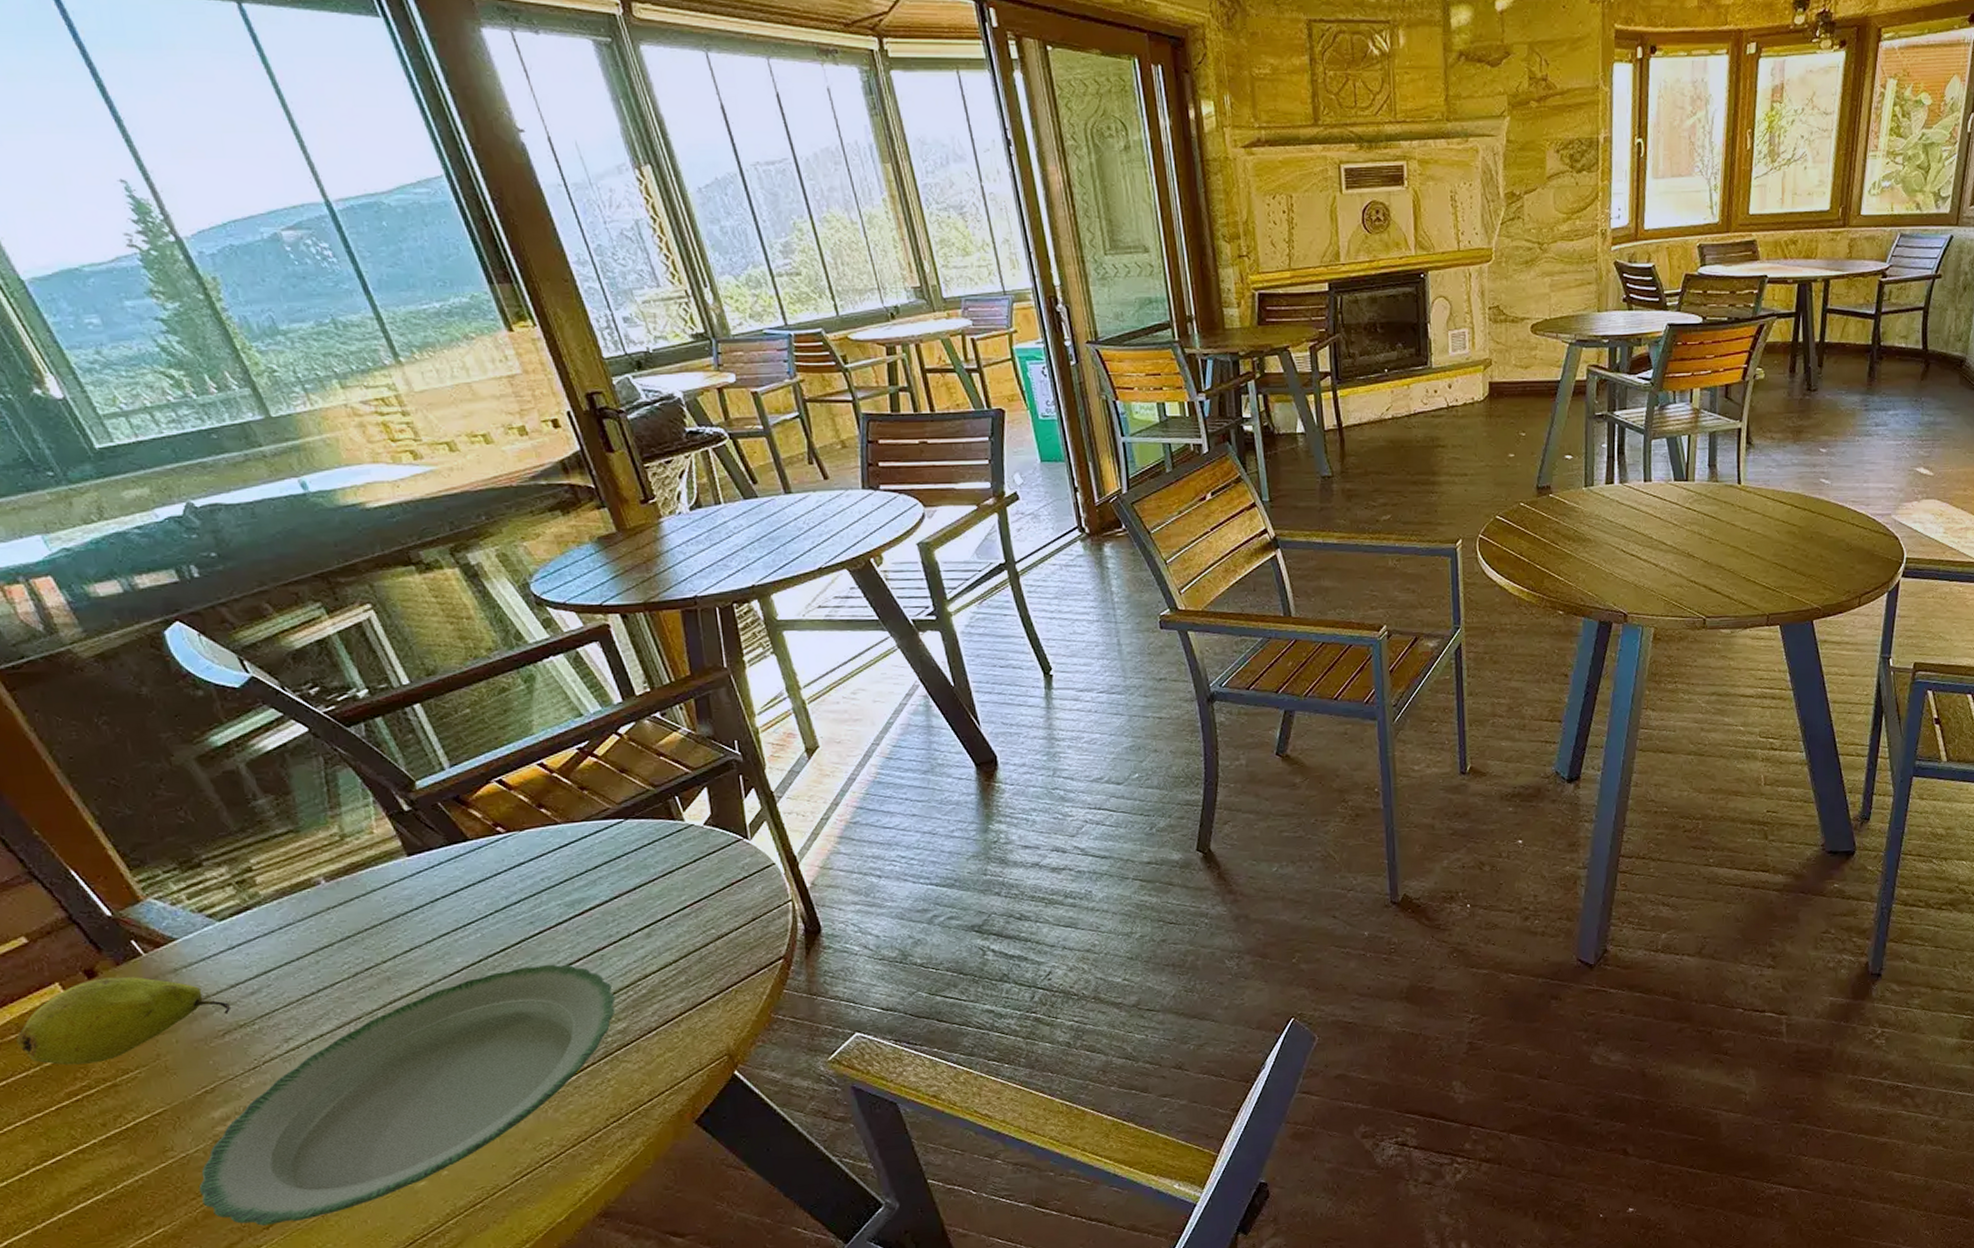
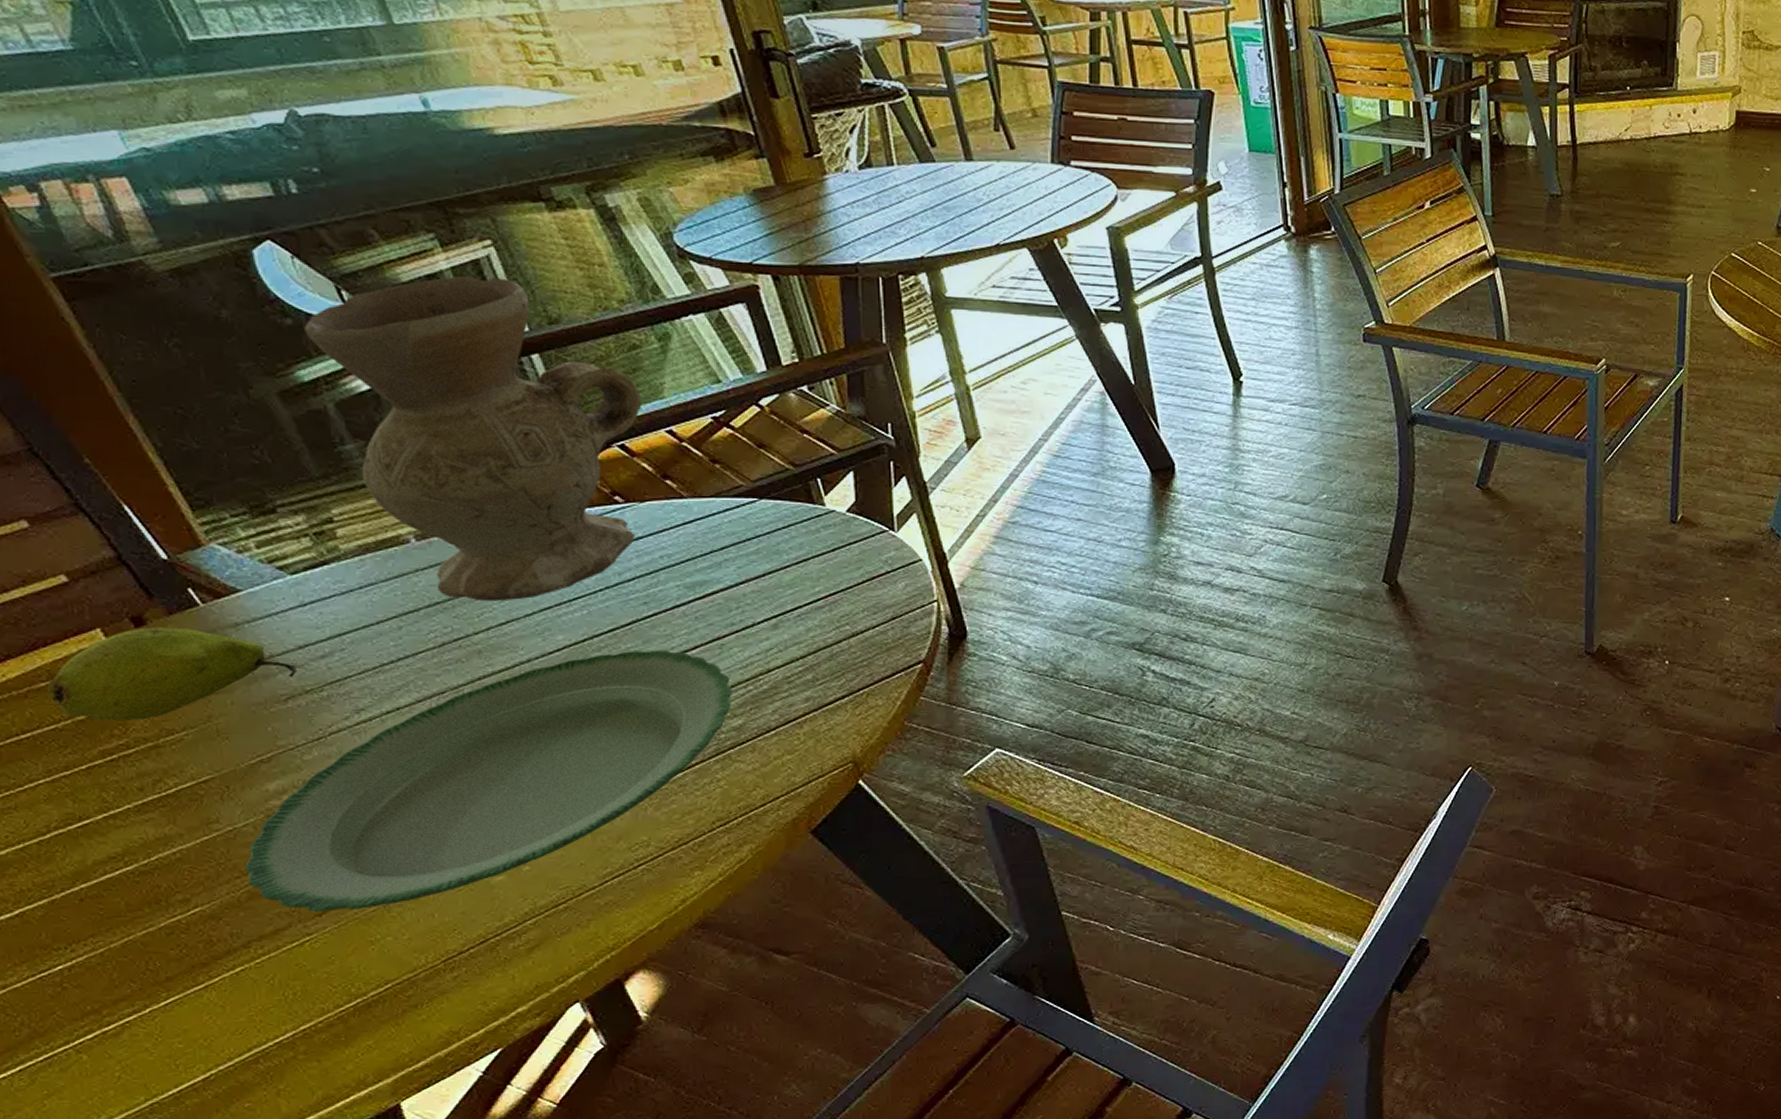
vase: none [214,637,518,932] -> present [304,276,641,602]

